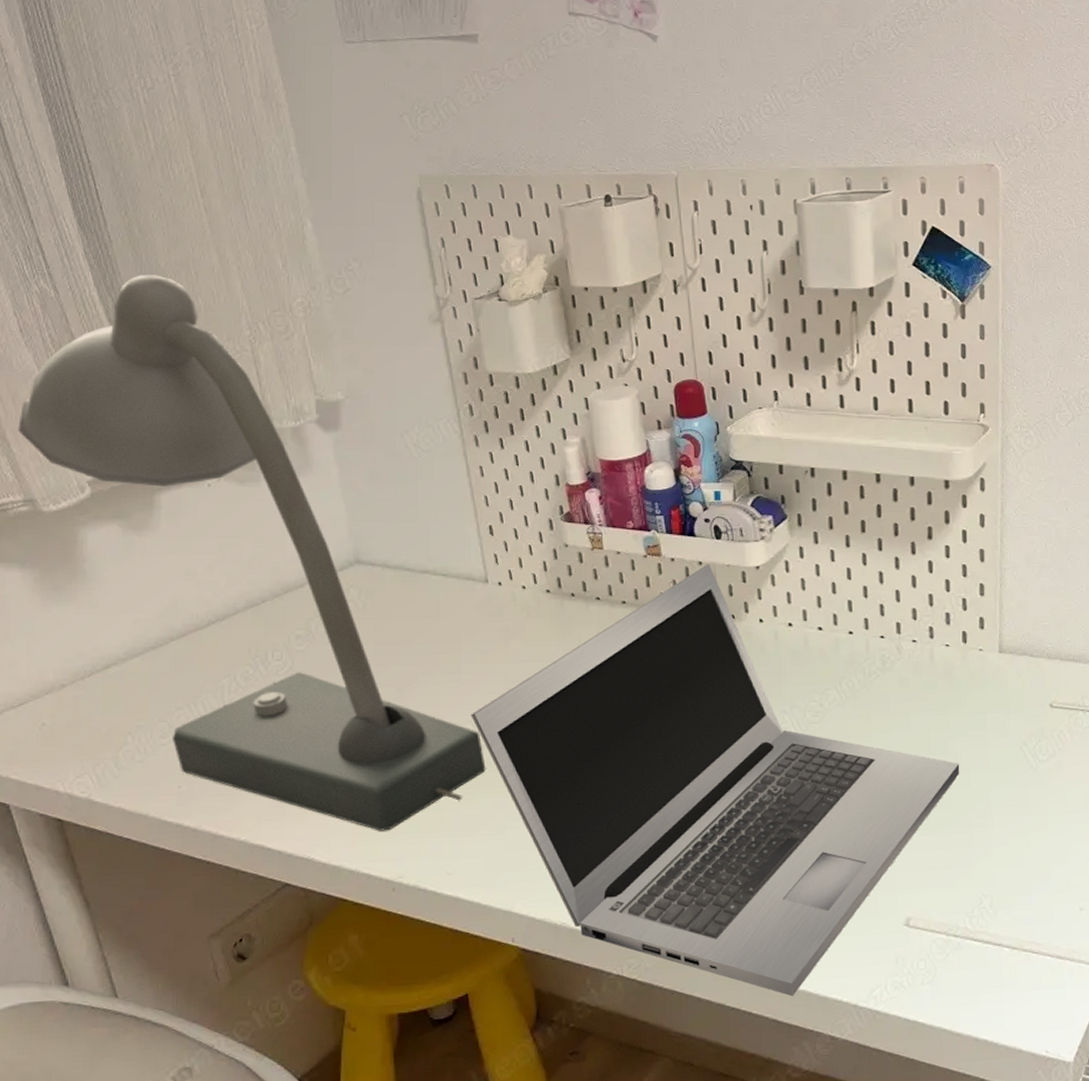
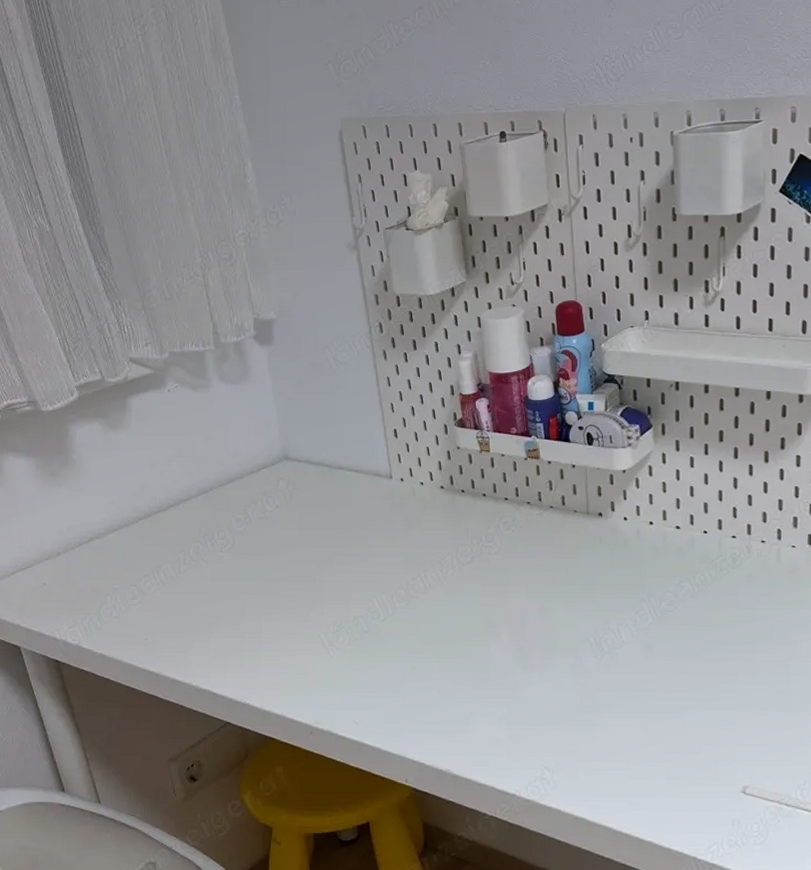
desk lamp: present [18,274,486,831] -> none [23,211,387,684]
laptop: present [471,563,960,997] -> none [376,466,799,846]

